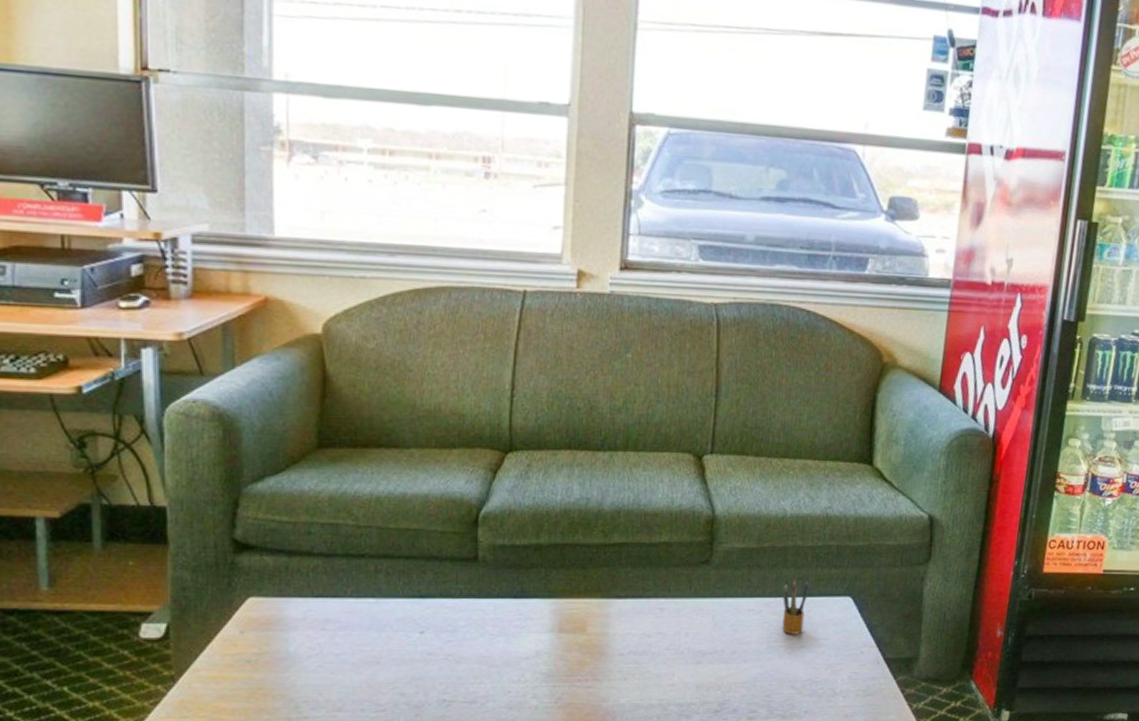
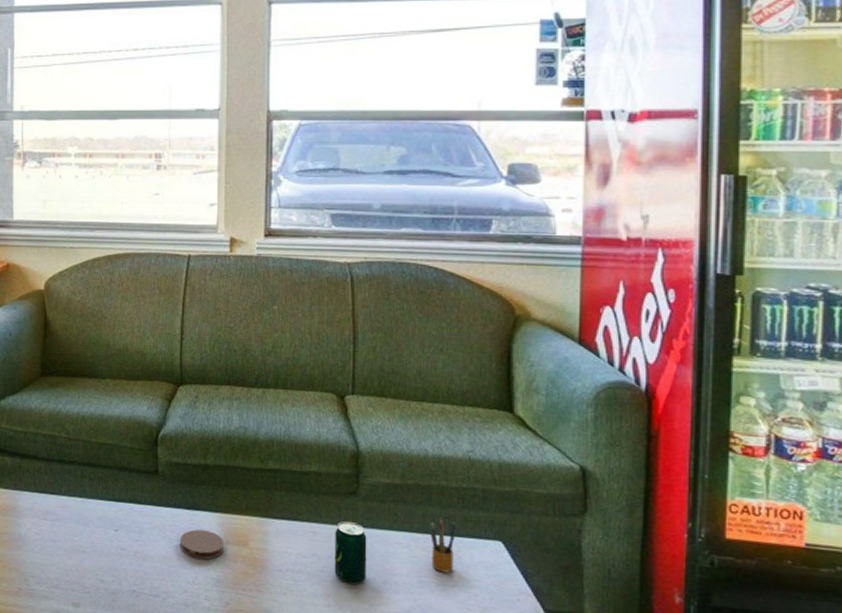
coaster: none [503,620,558,654] -> present [179,529,225,560]
beverage can: none [681,592,718,660] -> present [334,521,367,585]

